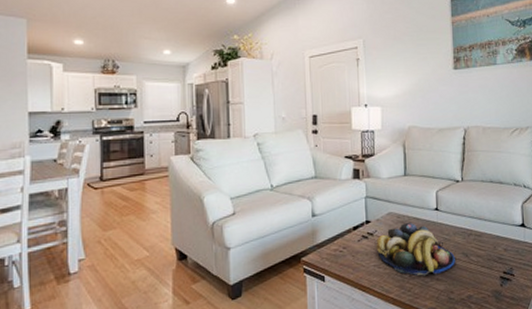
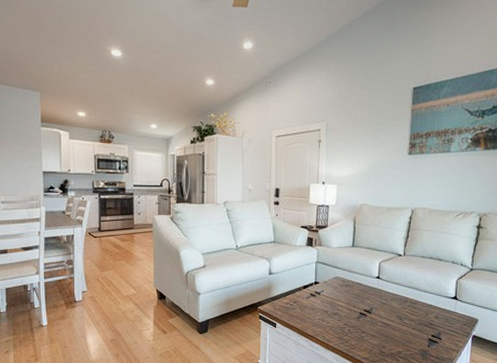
fruit bowl: present [376,222,455,276] -> none [321,286,390,332]

